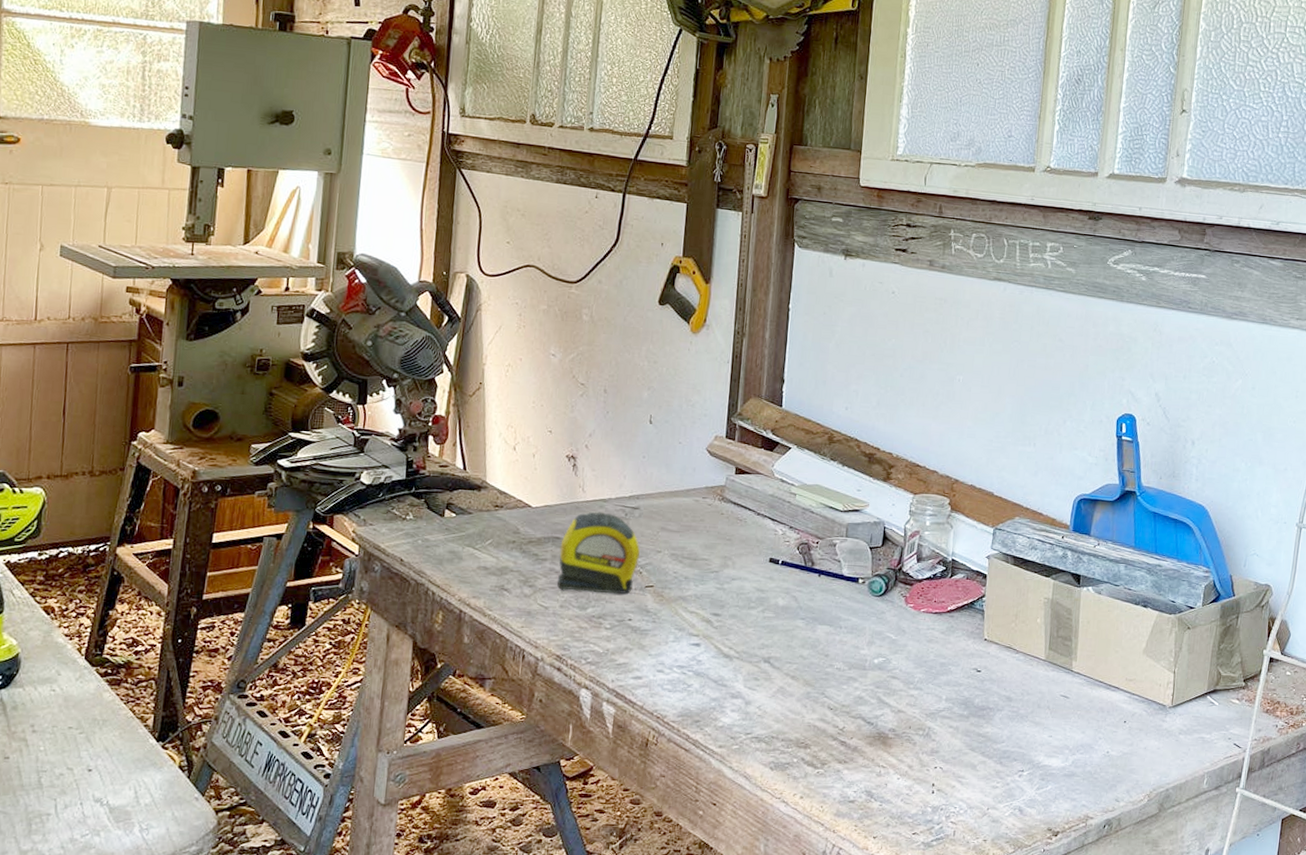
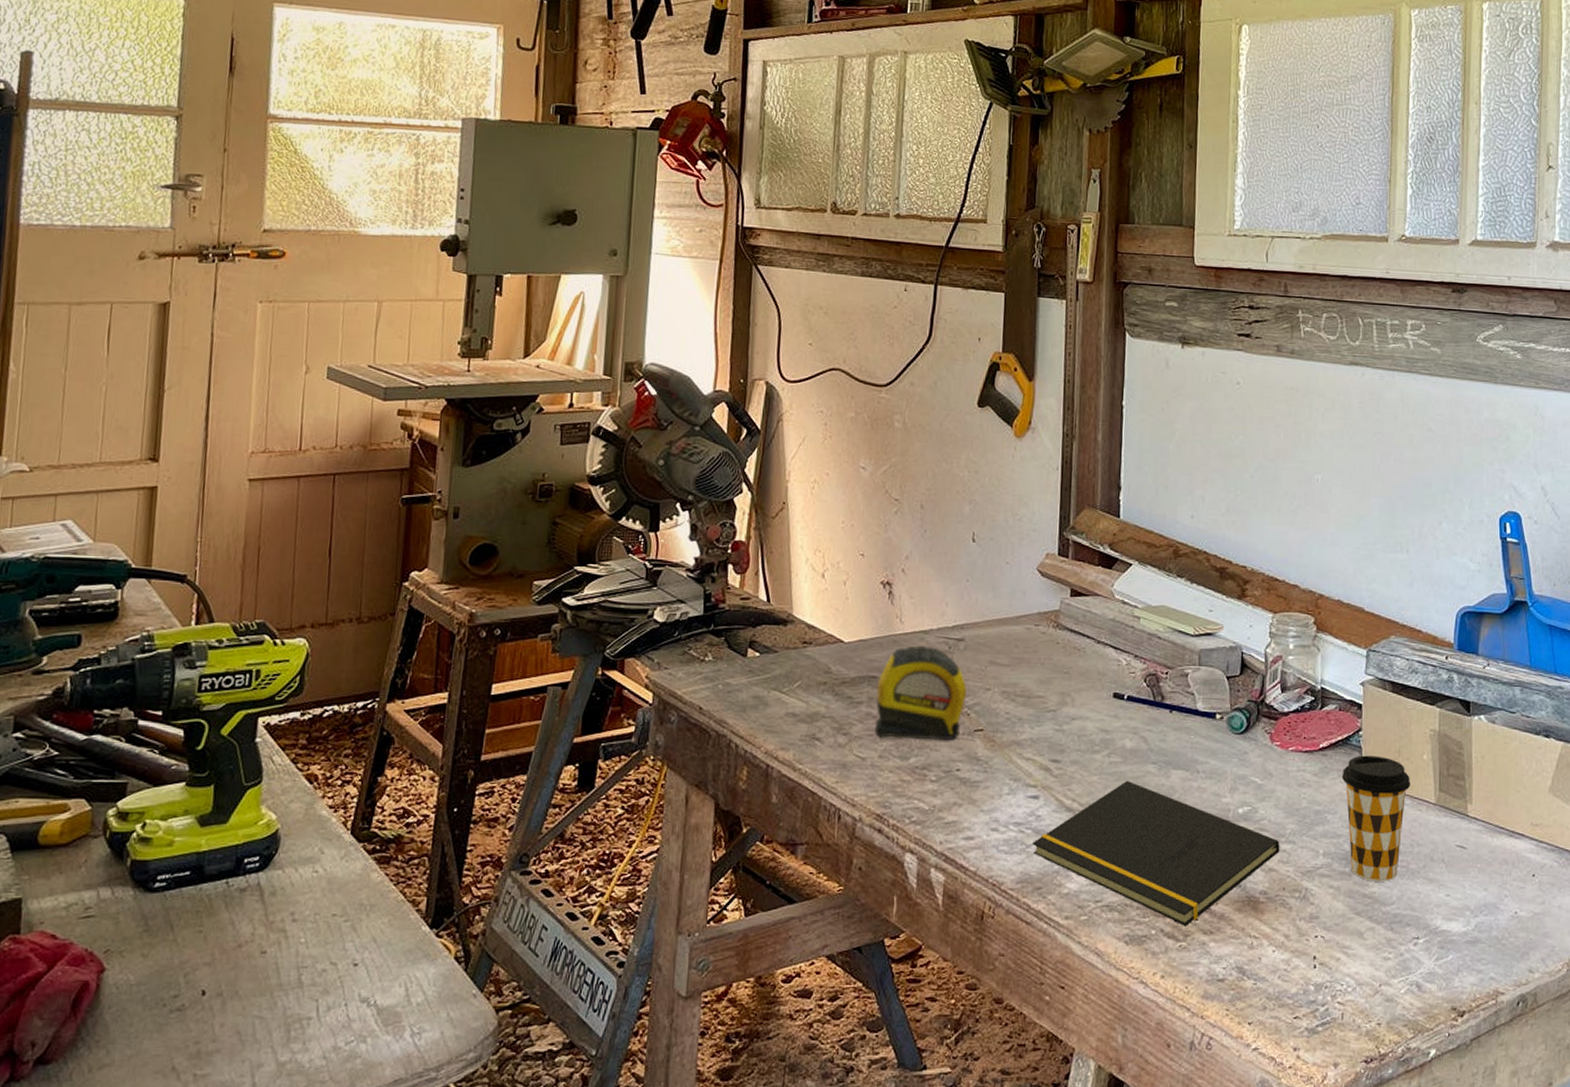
notepad: none [693,632,909,756] -> present [1033,780,1280,926]
coffee cup: none [966,617,1025,724] -> present [1342,755,1411,882]

